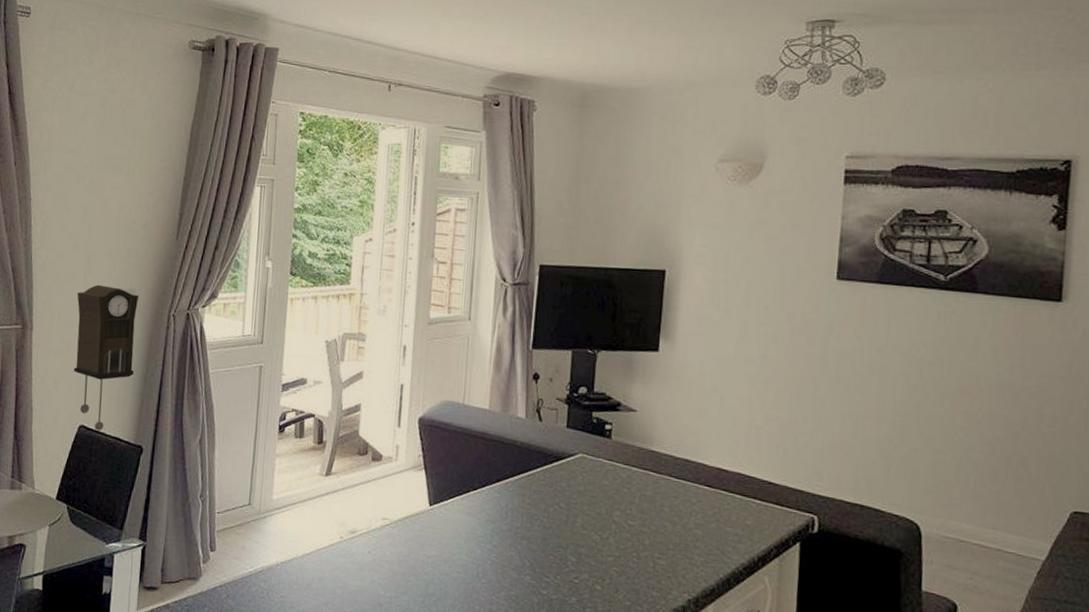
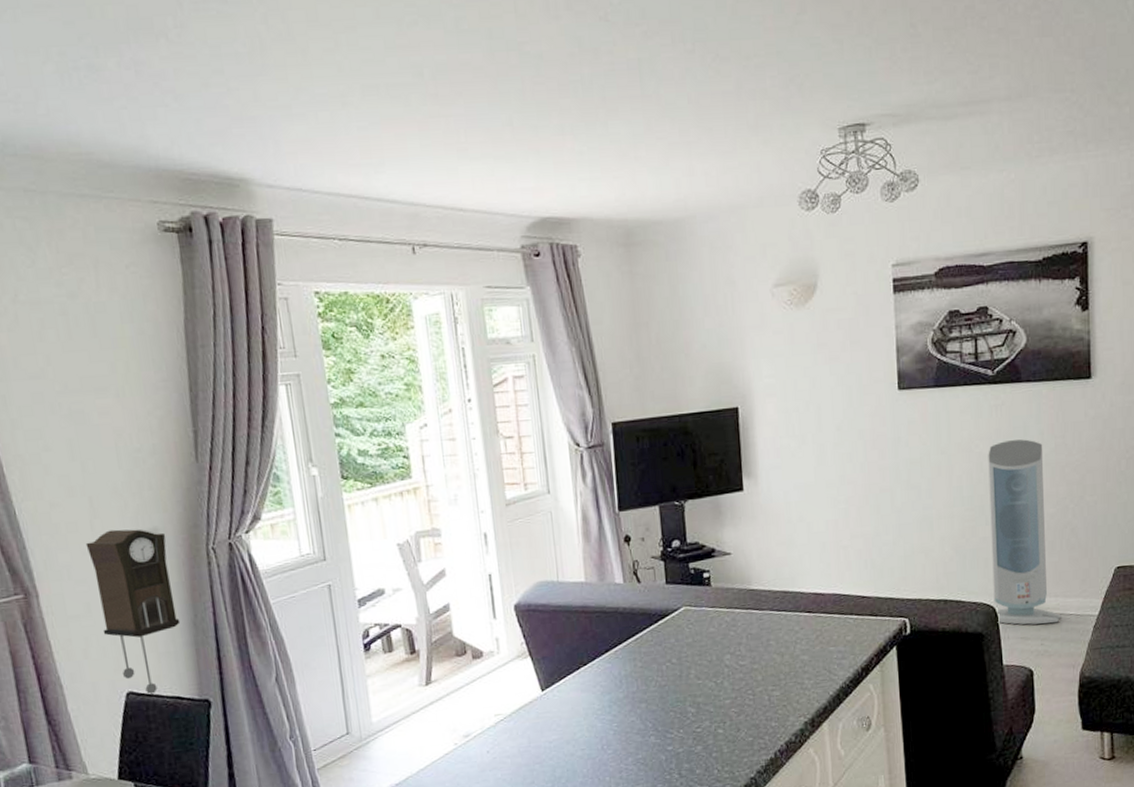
air purifier: none [919,351,998,559] -> present [988,439,1061,625]

